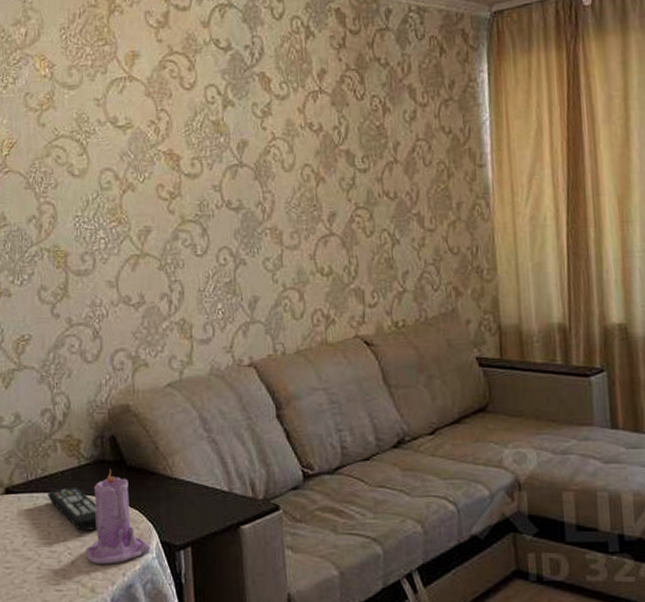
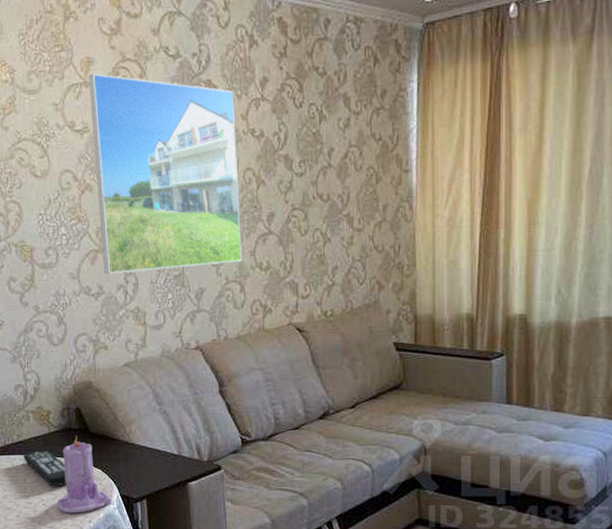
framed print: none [133,67,301,281] -> present [88,73,242,274]

